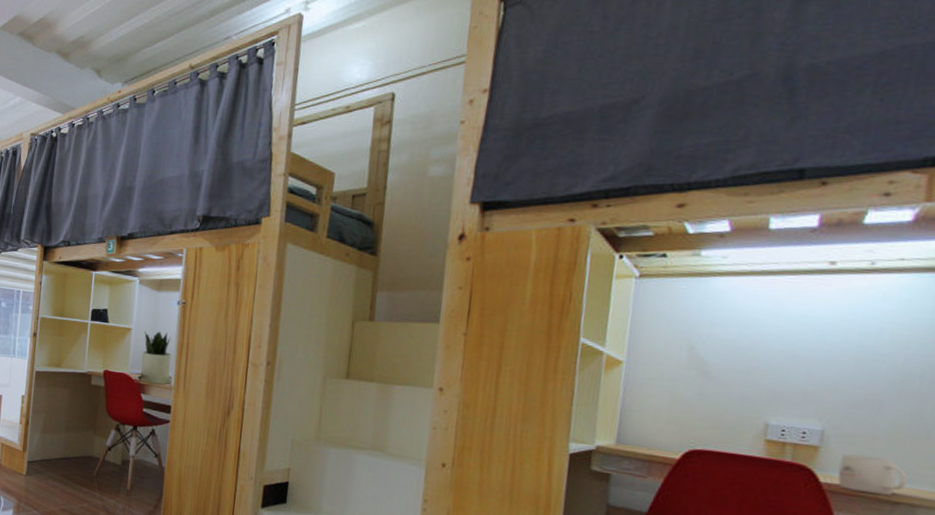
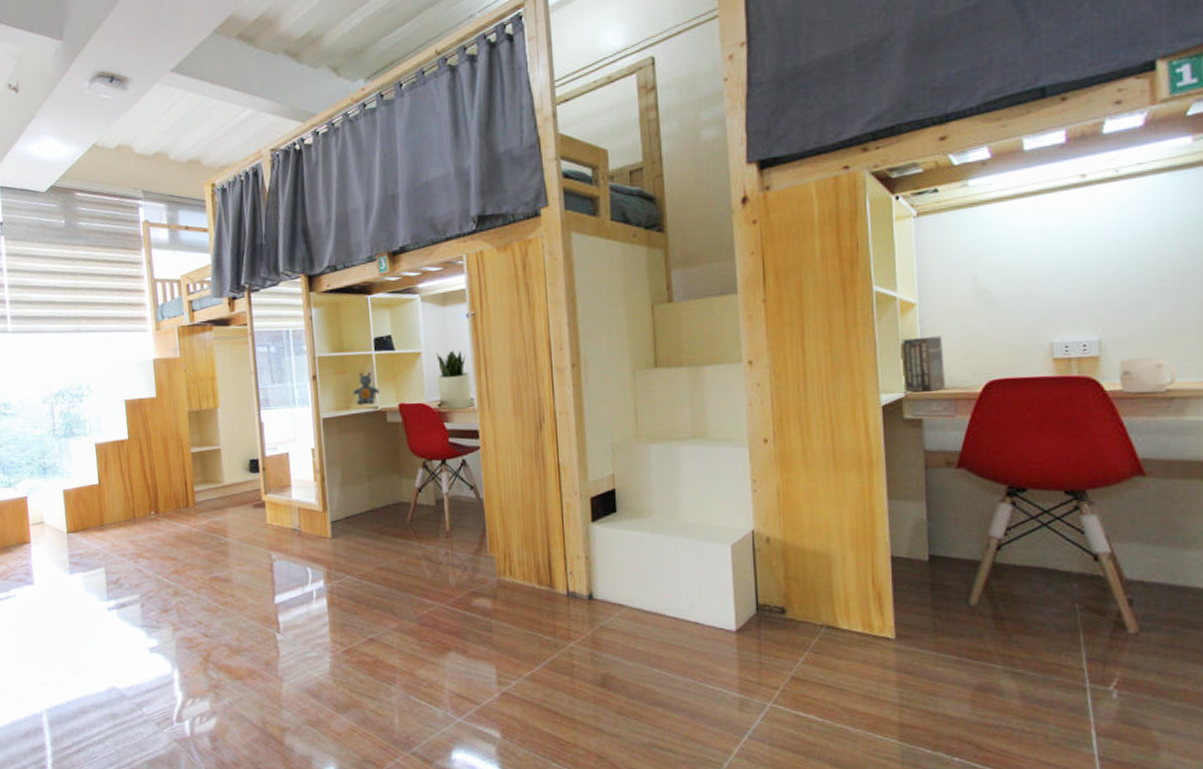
stuffed animal: none [66,337,90,367] -> present [353,371,380,406]
books: none [592,394,646,450] -> present [899,336,945,393]

